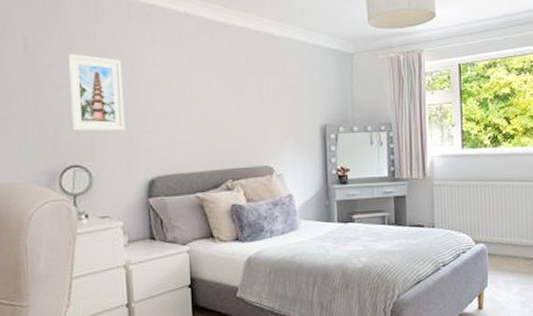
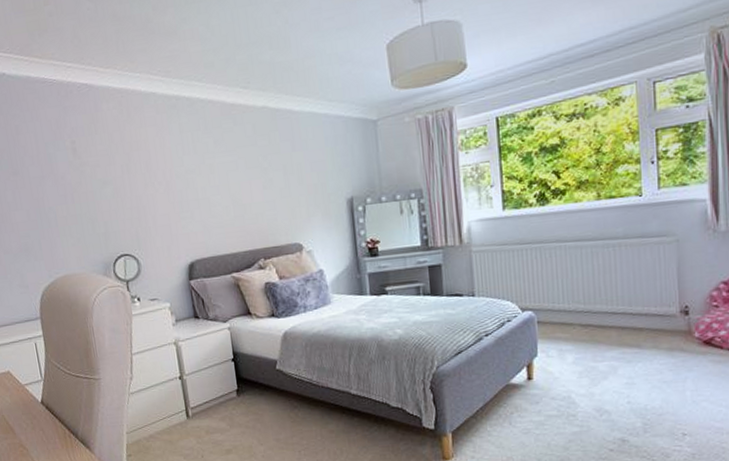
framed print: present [66,54,125,132] -> none [107,151,164,223]

